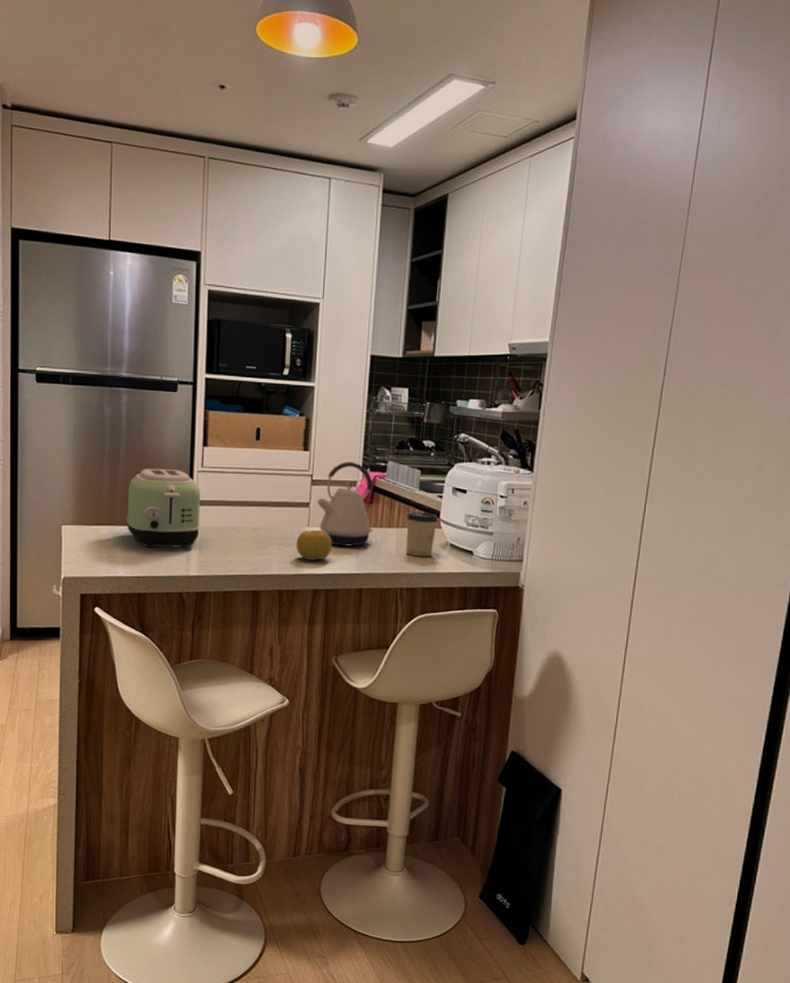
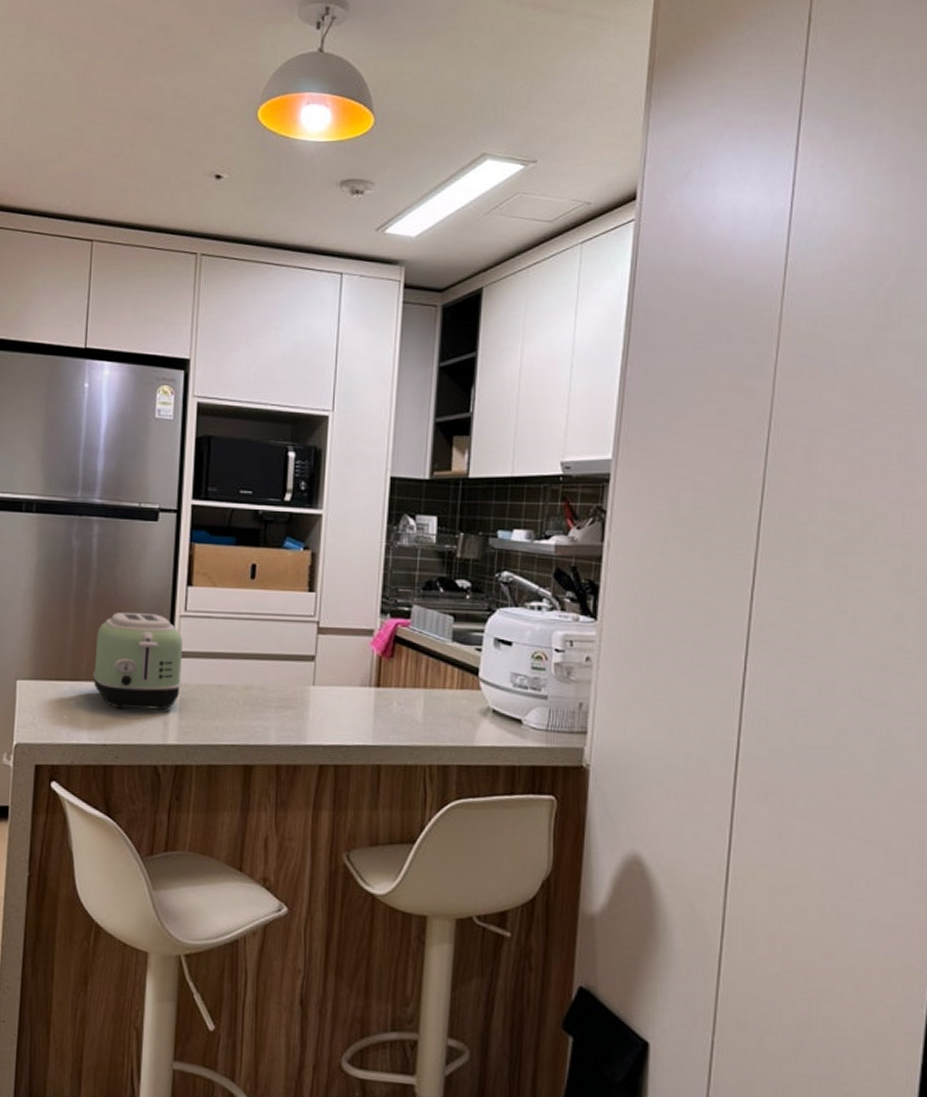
fruit: present [296,529,333,560] -> none [298,689,344,728]
kettle: present [316,462,373,547] -> none [324,605,394,712]
cup: present [406,511,438,557] -> none [436,668,477,726]

